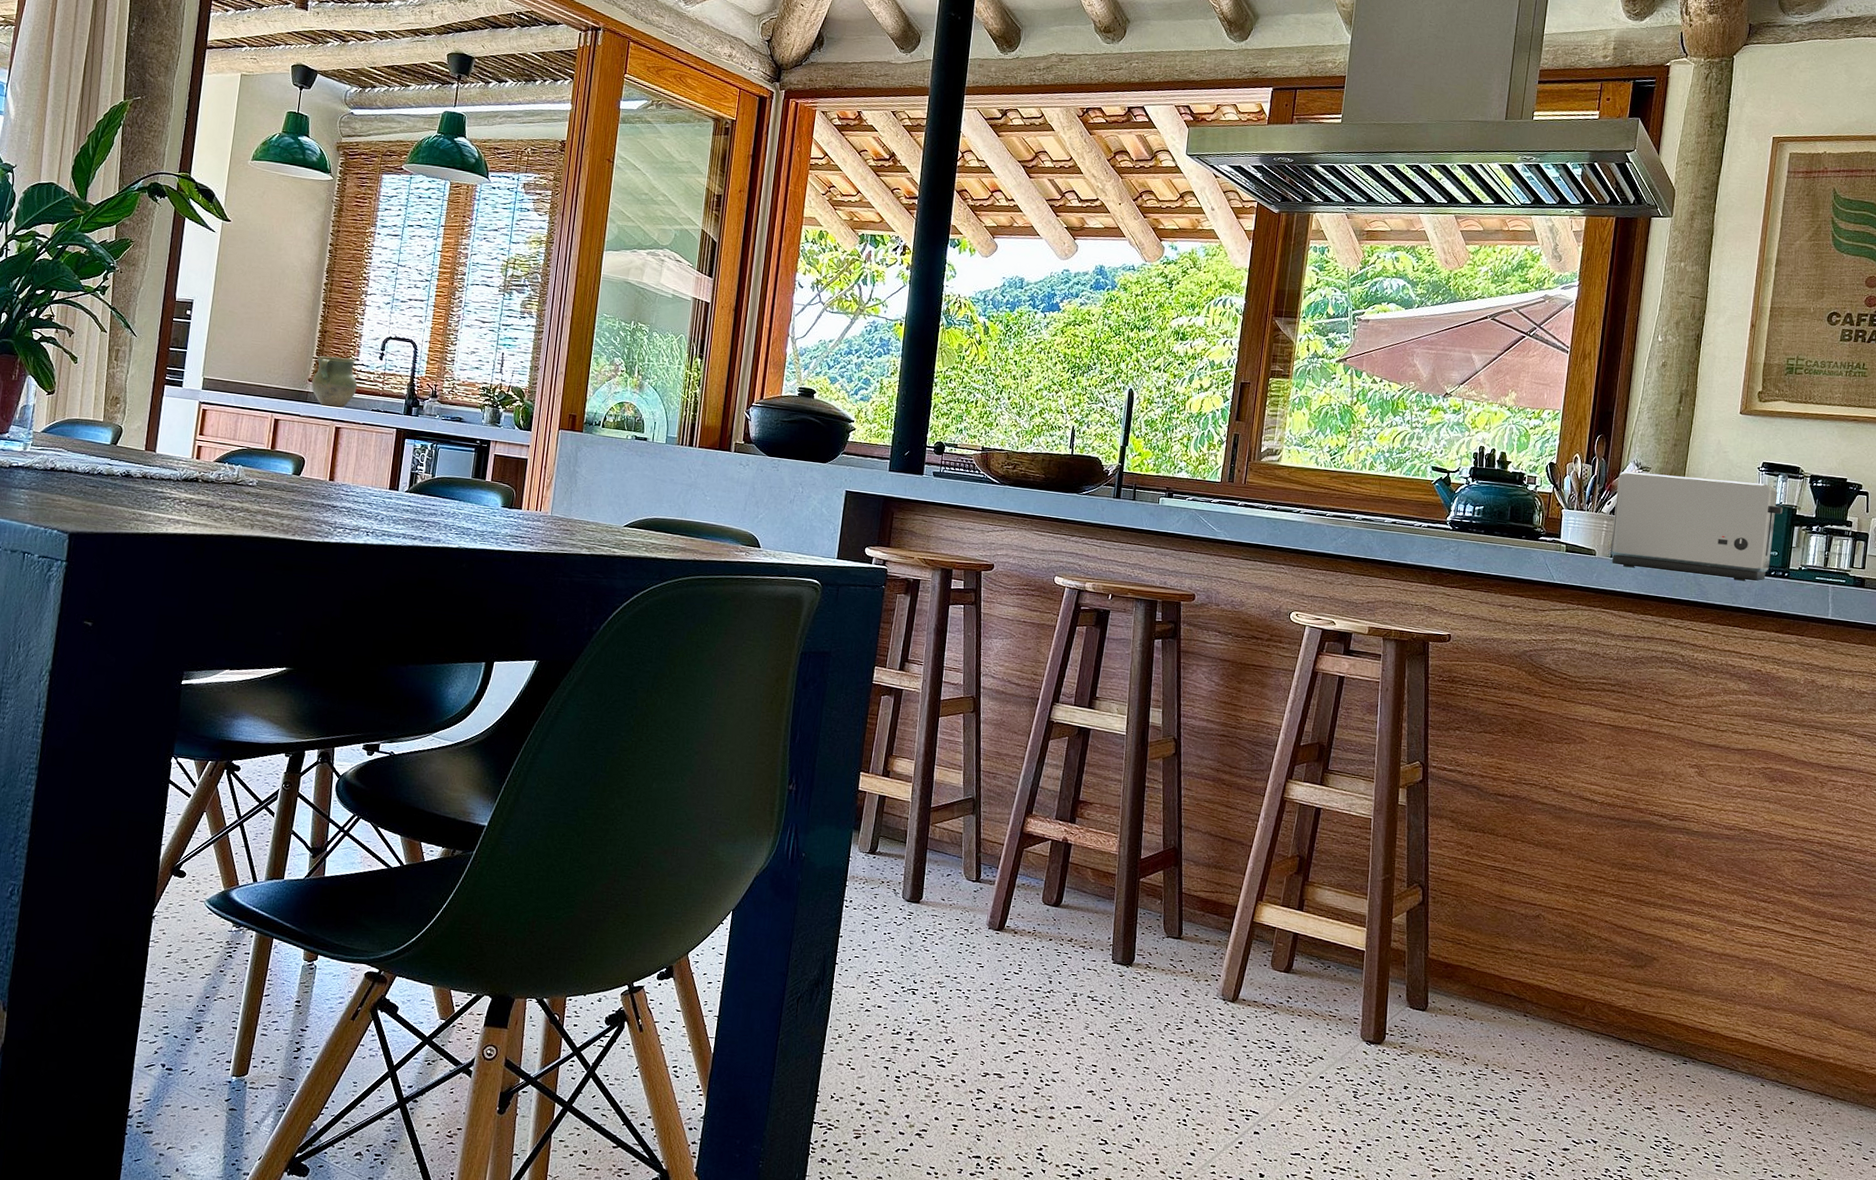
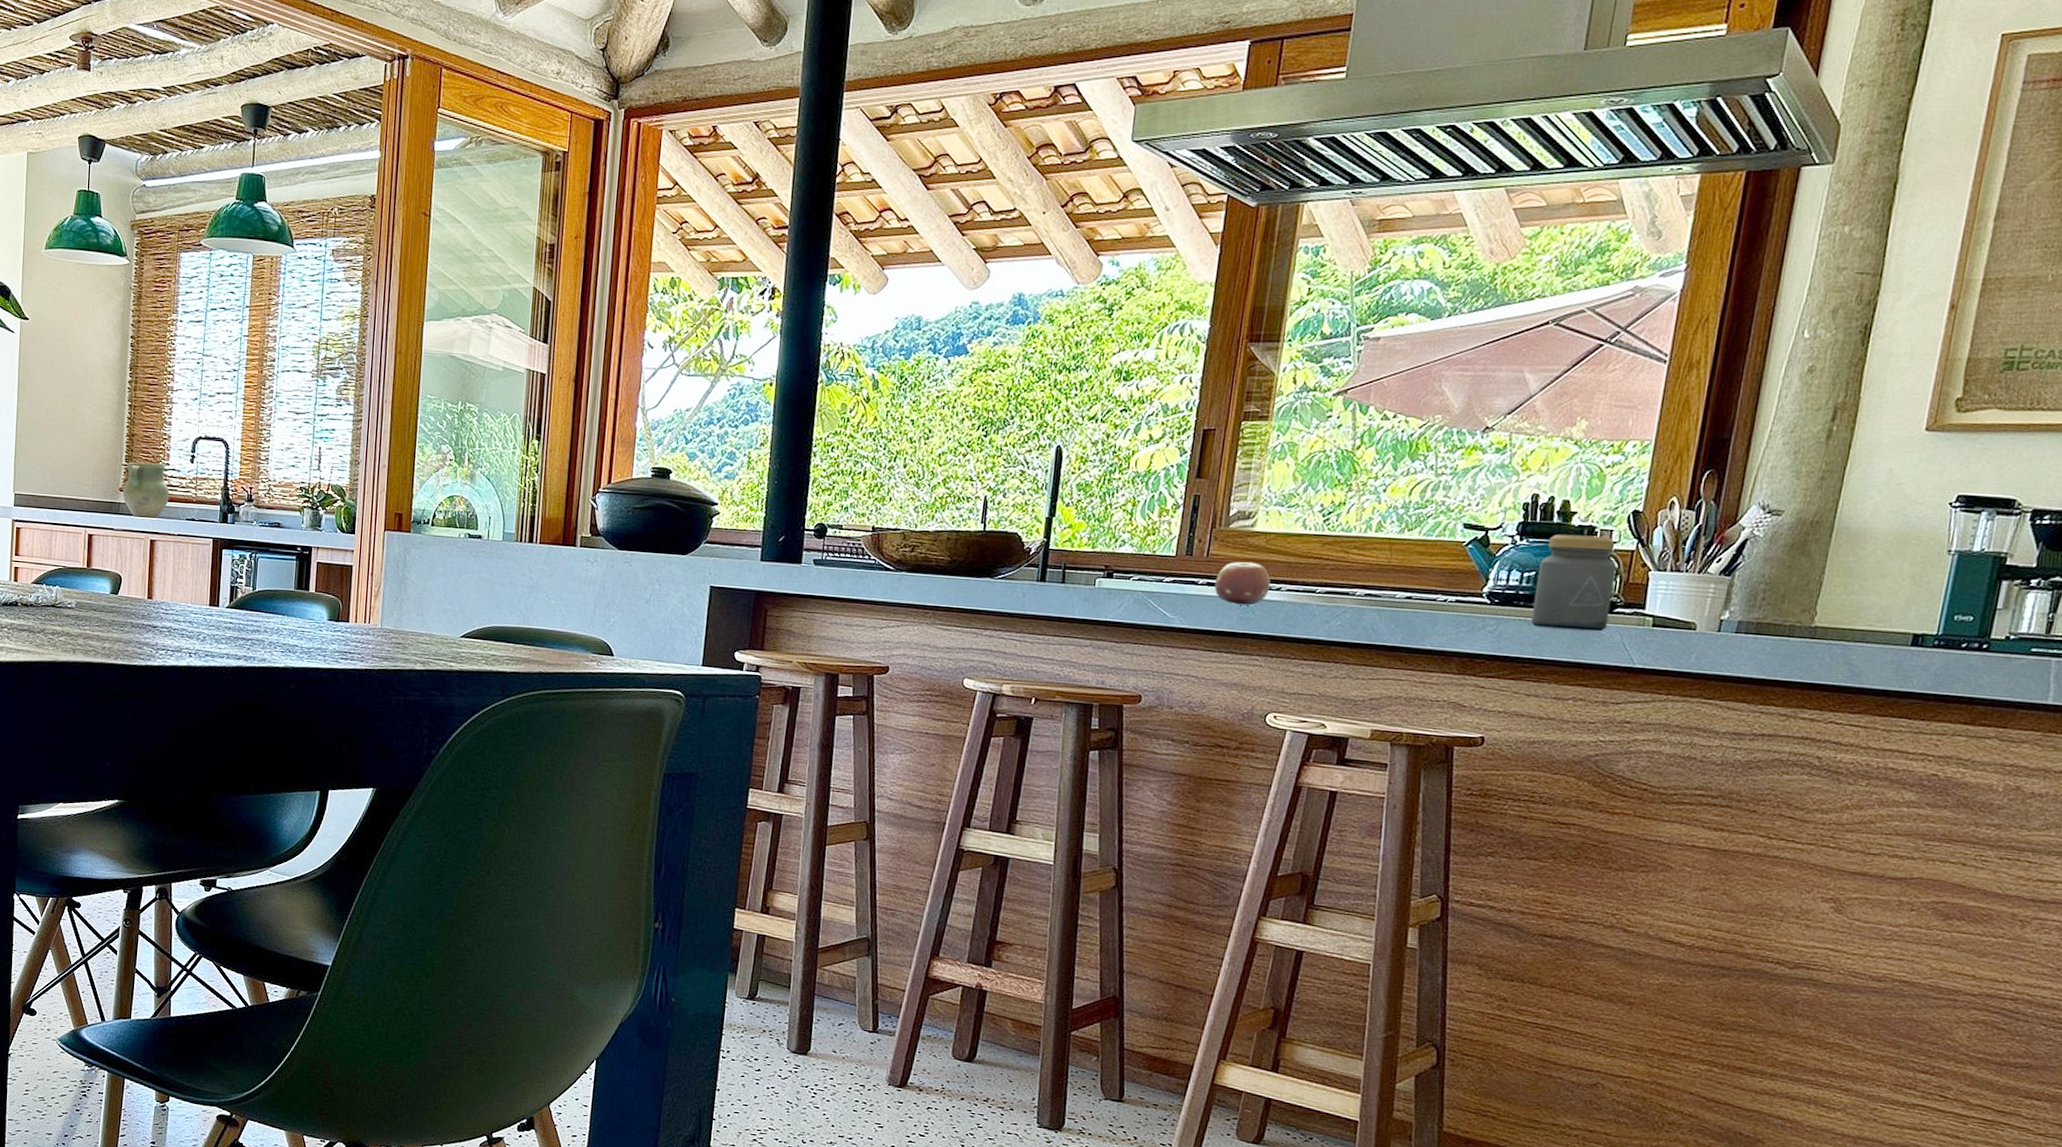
fruit: none [1250,489,1293,524] -> present [1214,561,1271,606]
jar: none [1481,478,1540,555] -> present [1531,534,1617,632]
toaster: present [1610,471,1783,581] -> none [1718,517,1986,657]

